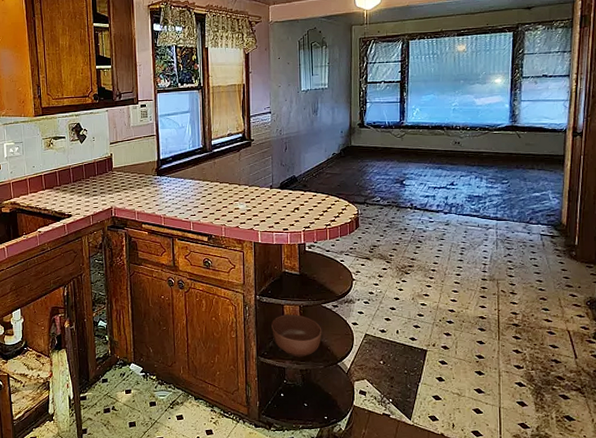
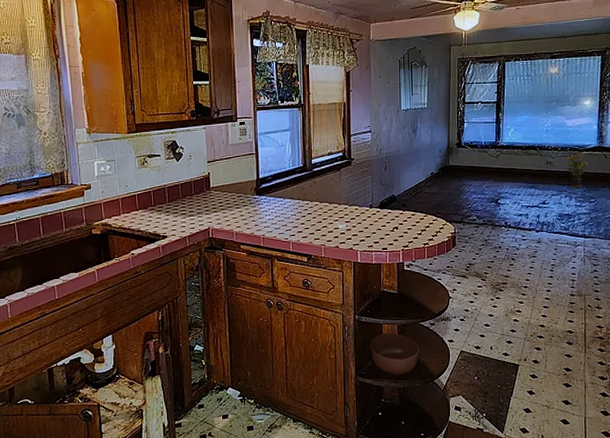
potted plant: none [476,130,499,169] -> present [566,150,588,188]

